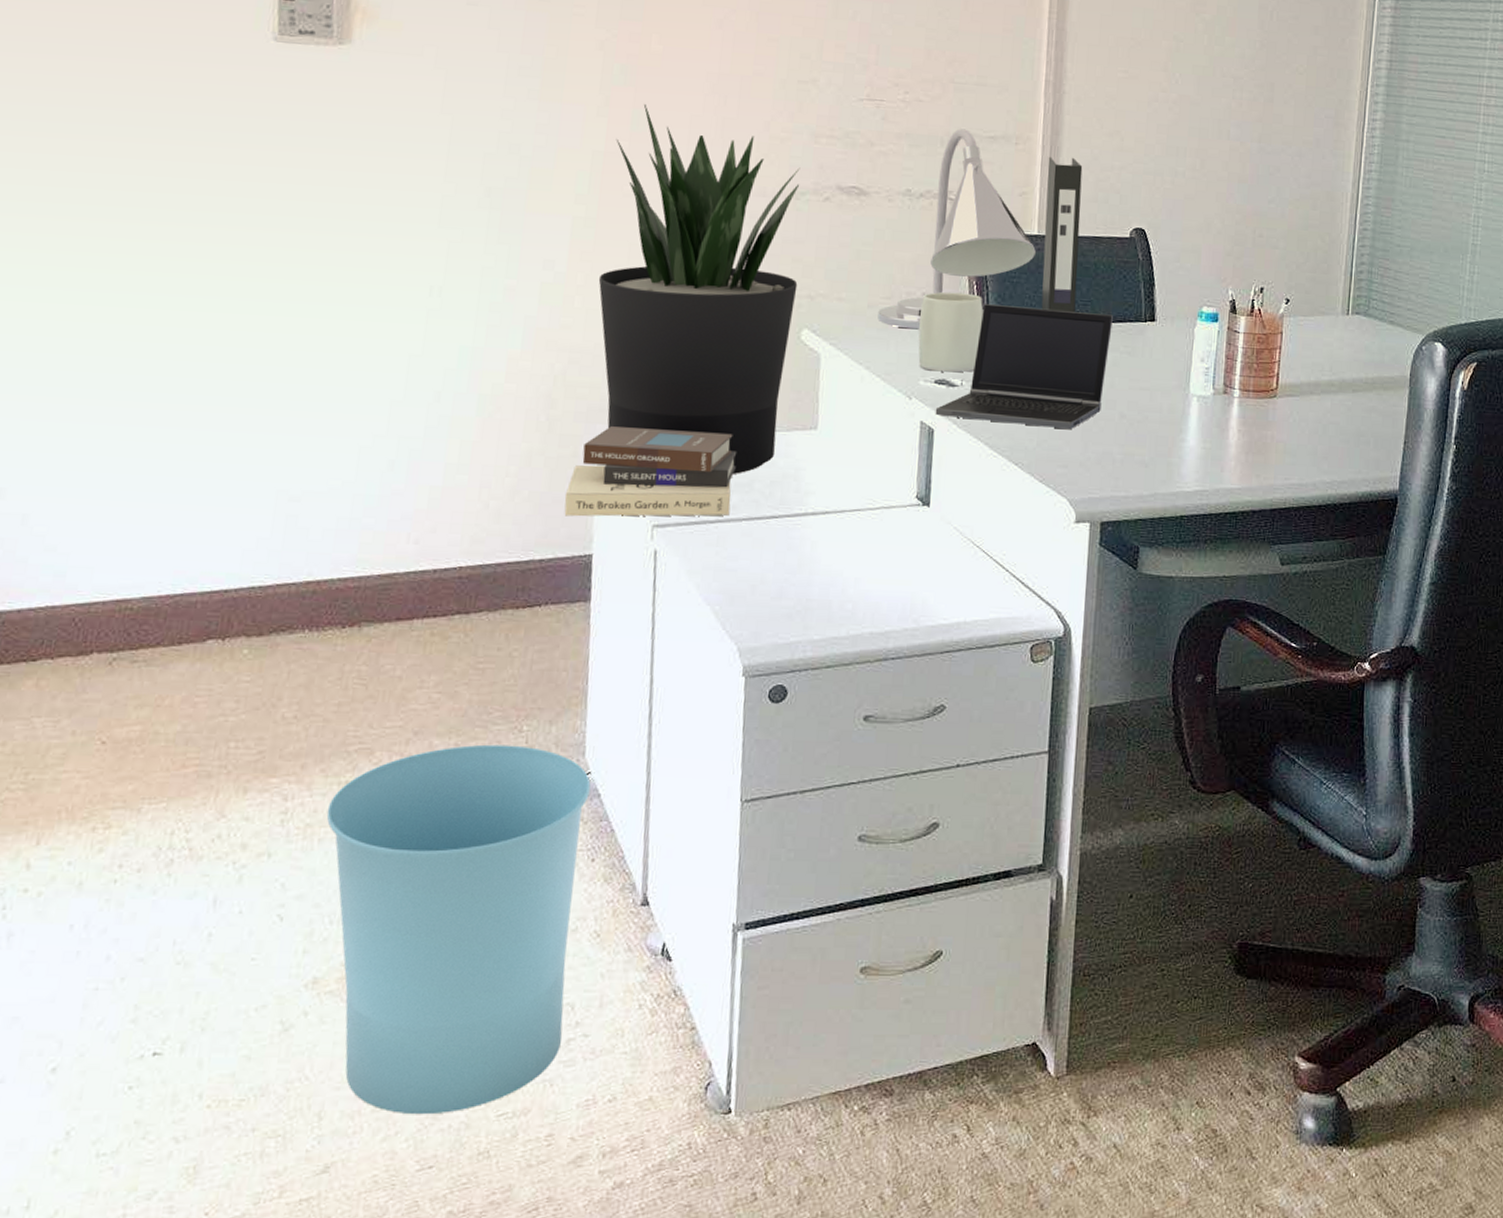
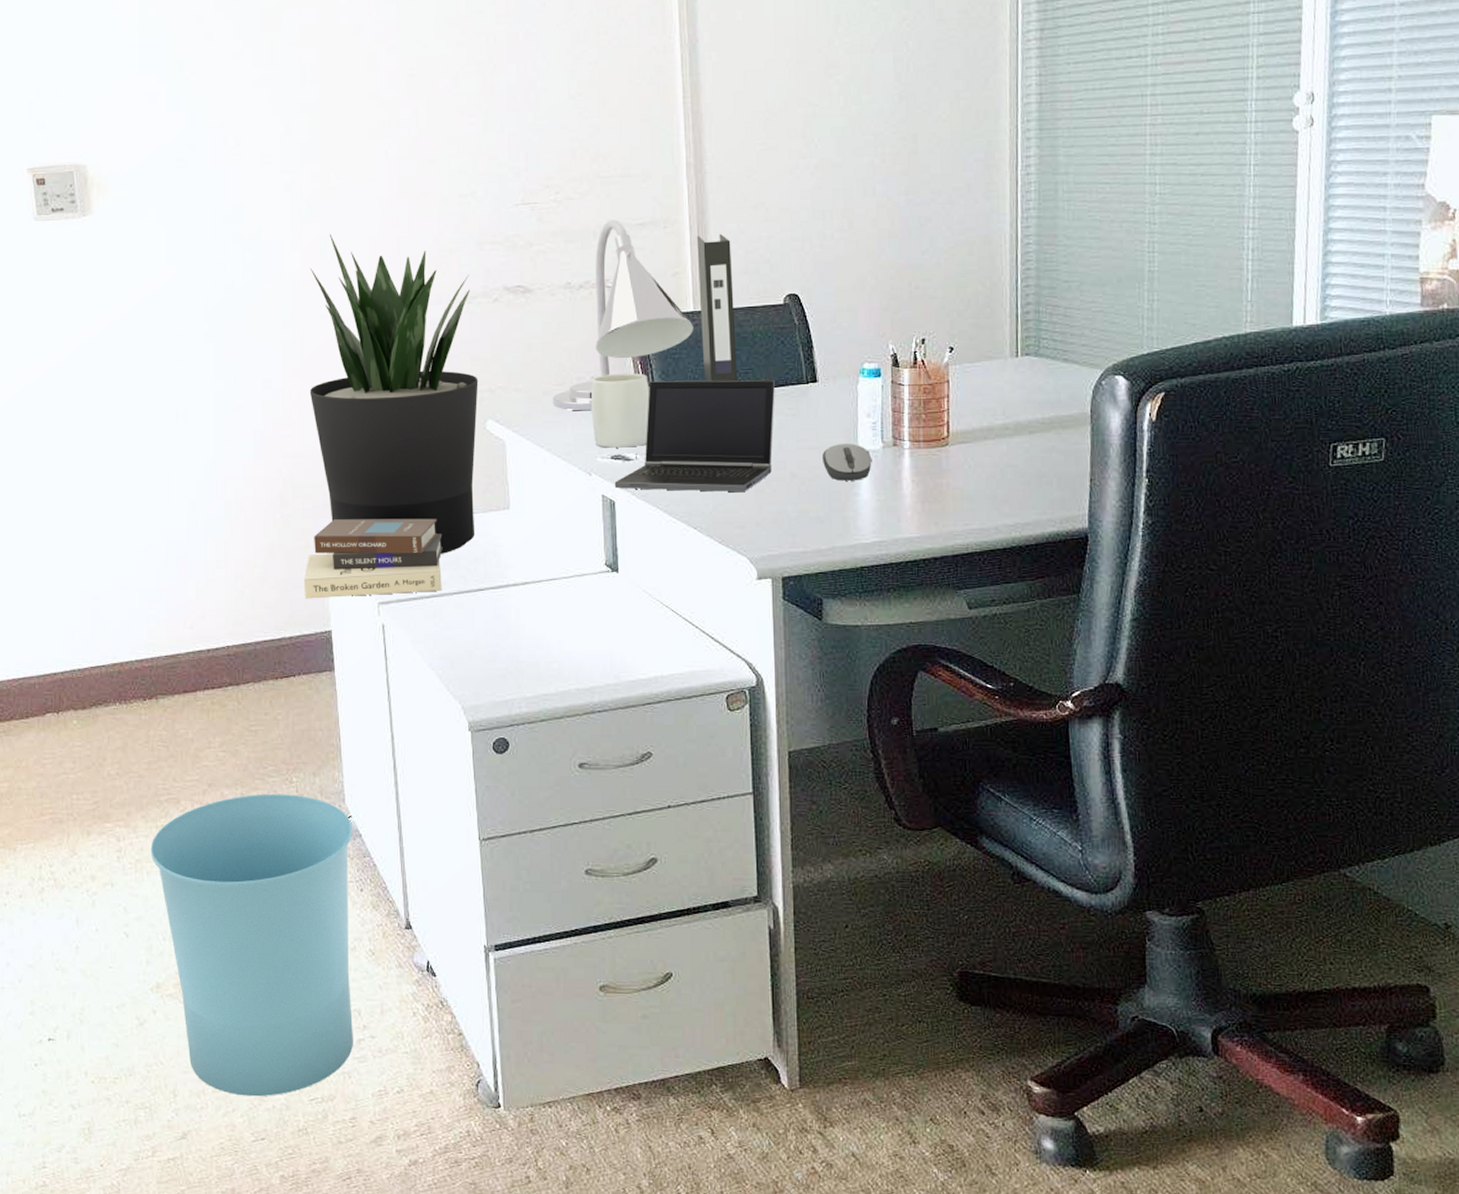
computer mouse: none [1153,387,1202,426] -> present [823,444,872,481]

